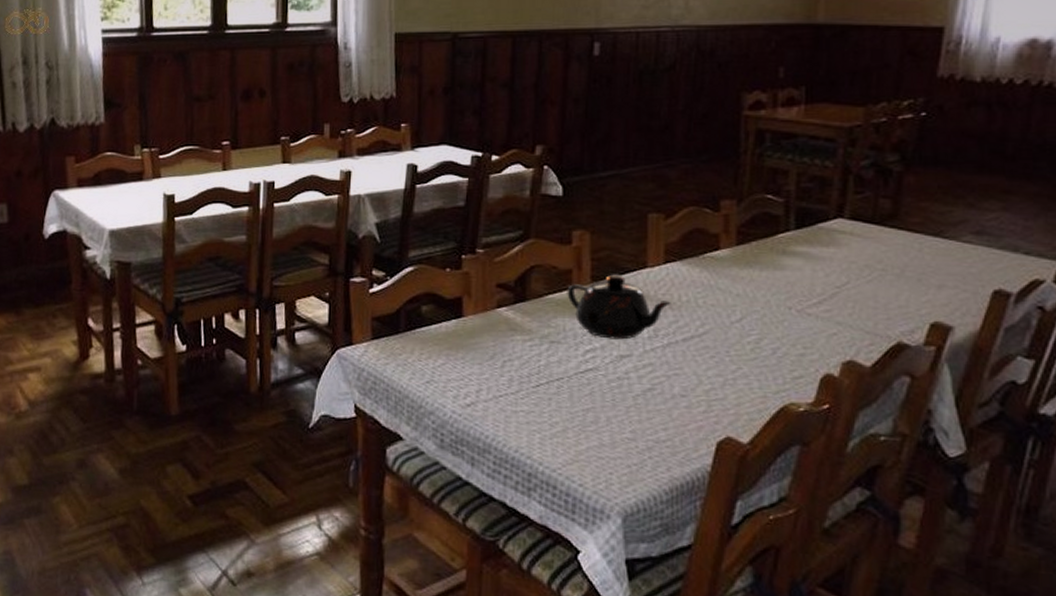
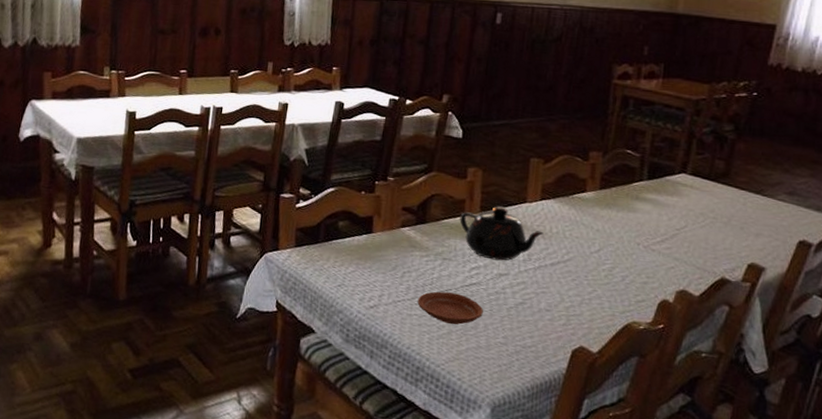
plate: none [523,381,604,420] -> present [417,291,483,325]

